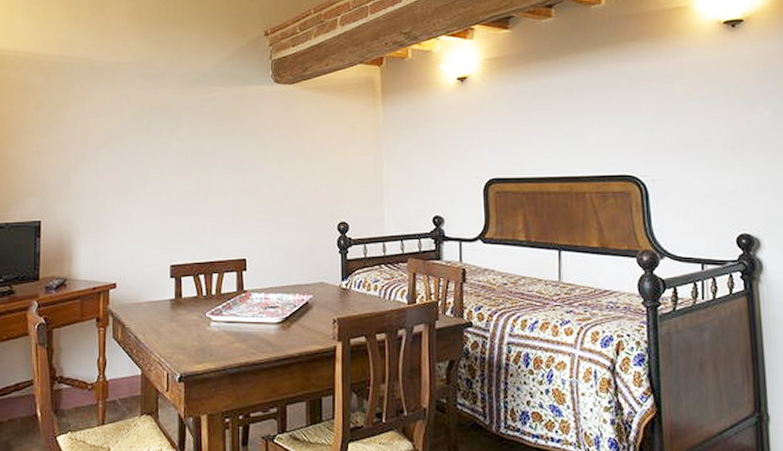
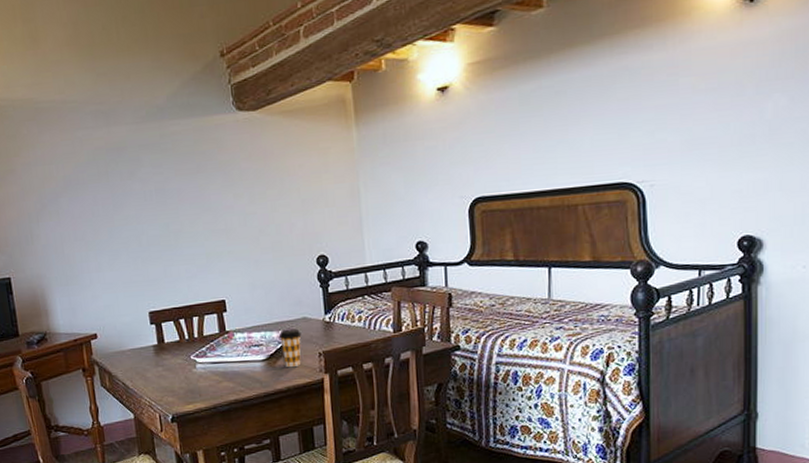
coffee cup: none [295,293,318,333] -> present [278,328,302,368]

